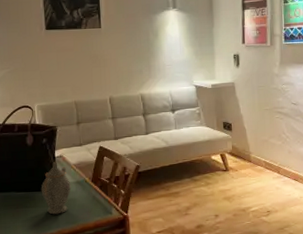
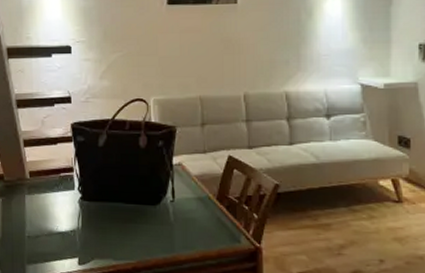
teapot: present [41,161,72,215] -> none [154,170,191,236]

